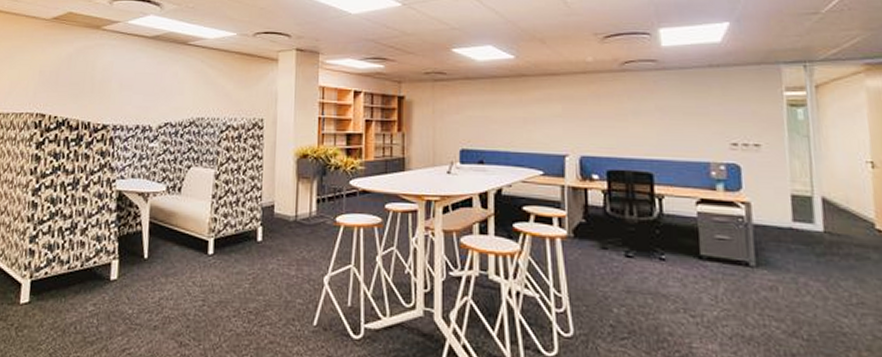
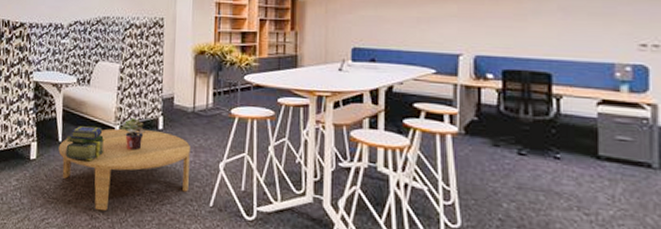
coffee table: none [143,241,292,337] -> present [58,128,190,212]
stack of books: none [152,240,197,279] -> present [65,126,105,160]
potted plant: none [214,229,243,266] -> present [120,118,145,151]

